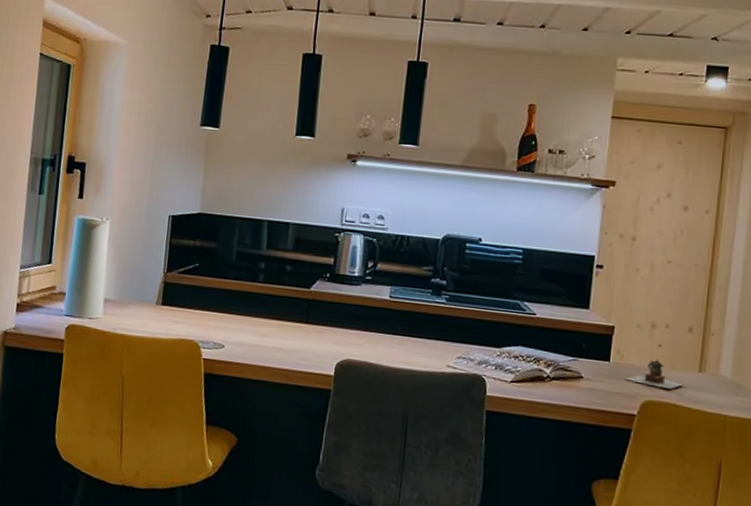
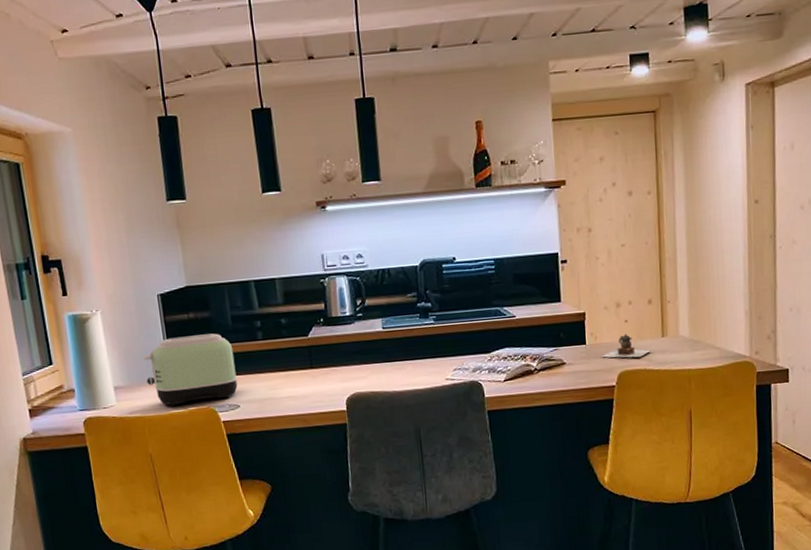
toaster: none [137,261,231,336] -> present [143,333,238,406]

